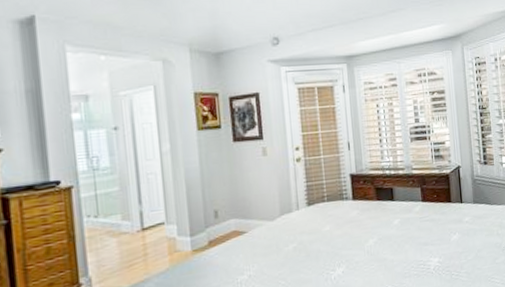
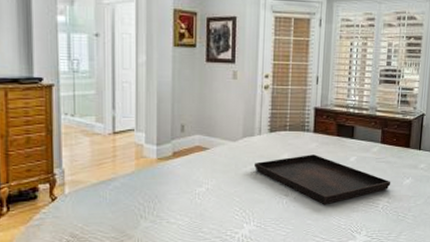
serving tray: none [296,222,439,274] -> present [255,155,391,204]

